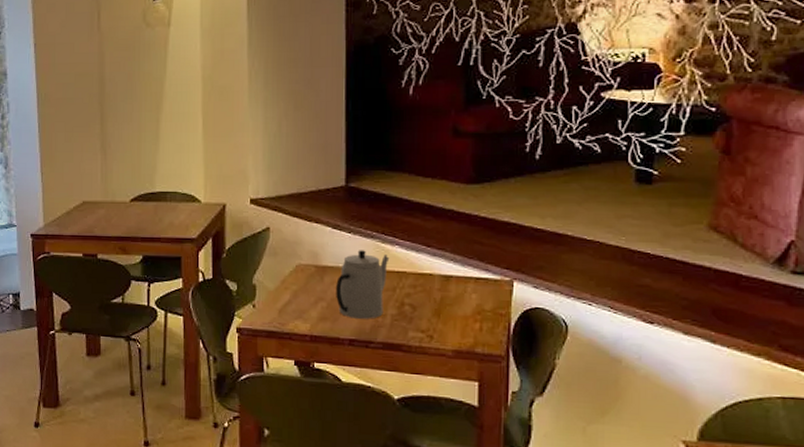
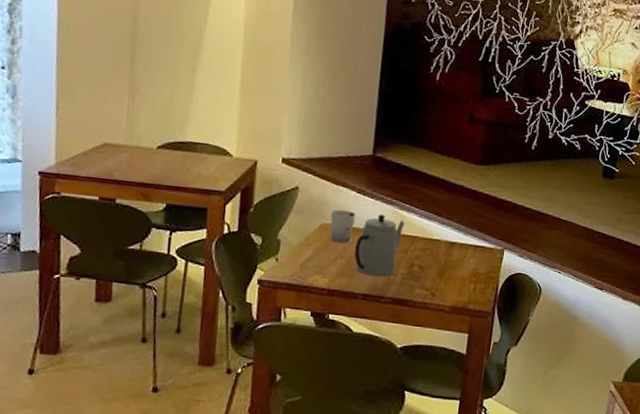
cup: none [305,248,333,284] -> present [330,210,355,243]

